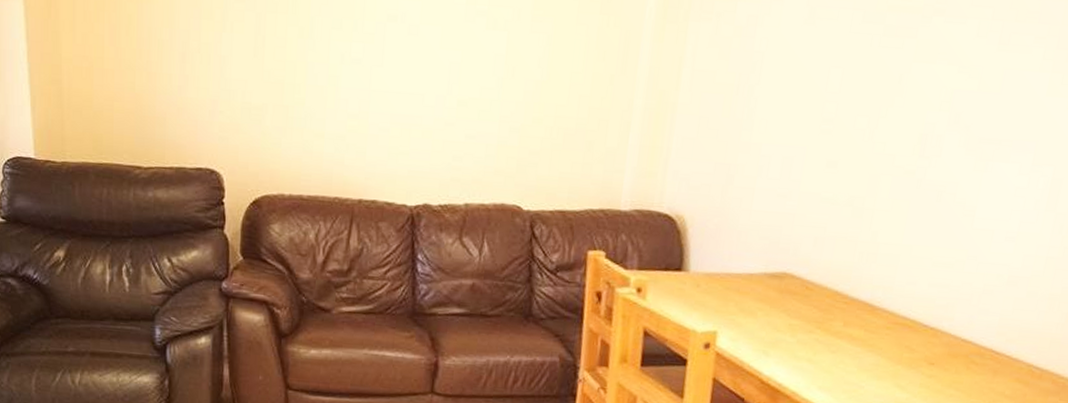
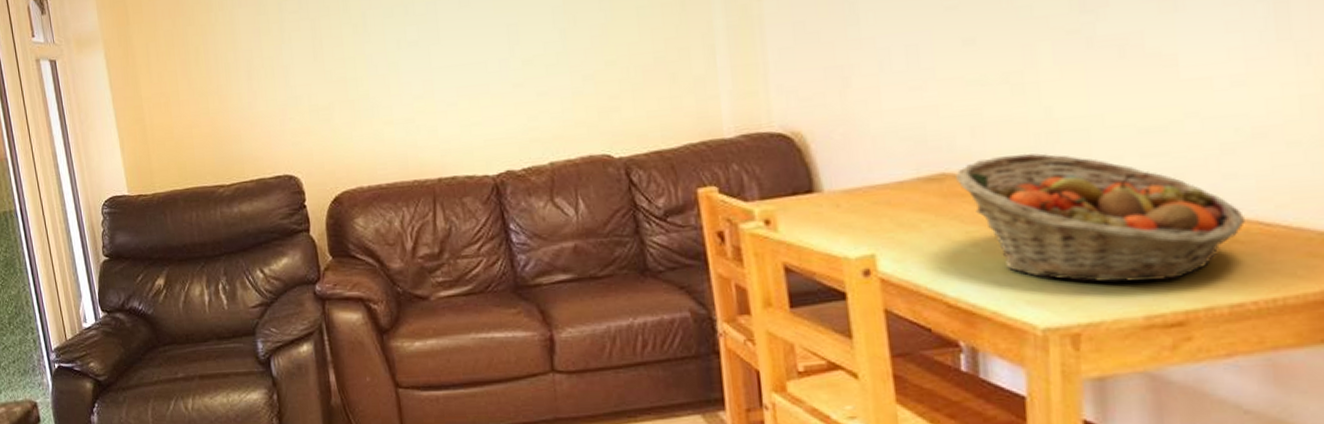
fruit basket: none [793,266,984,385] -> present [956,153,1245,283]

